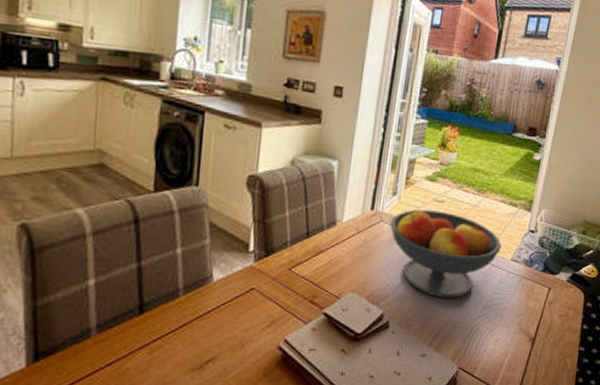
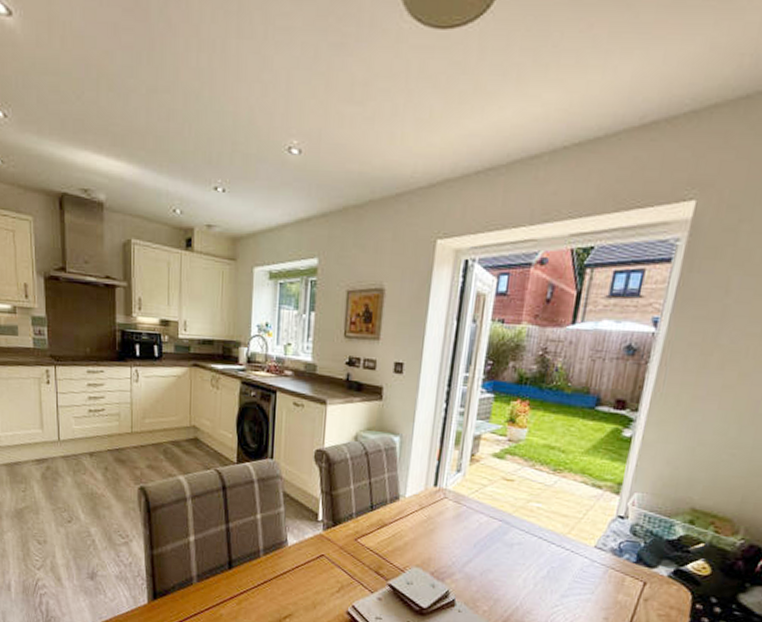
fruit bowl: present [390,209,502,299] -> none [454,487,583,584]

